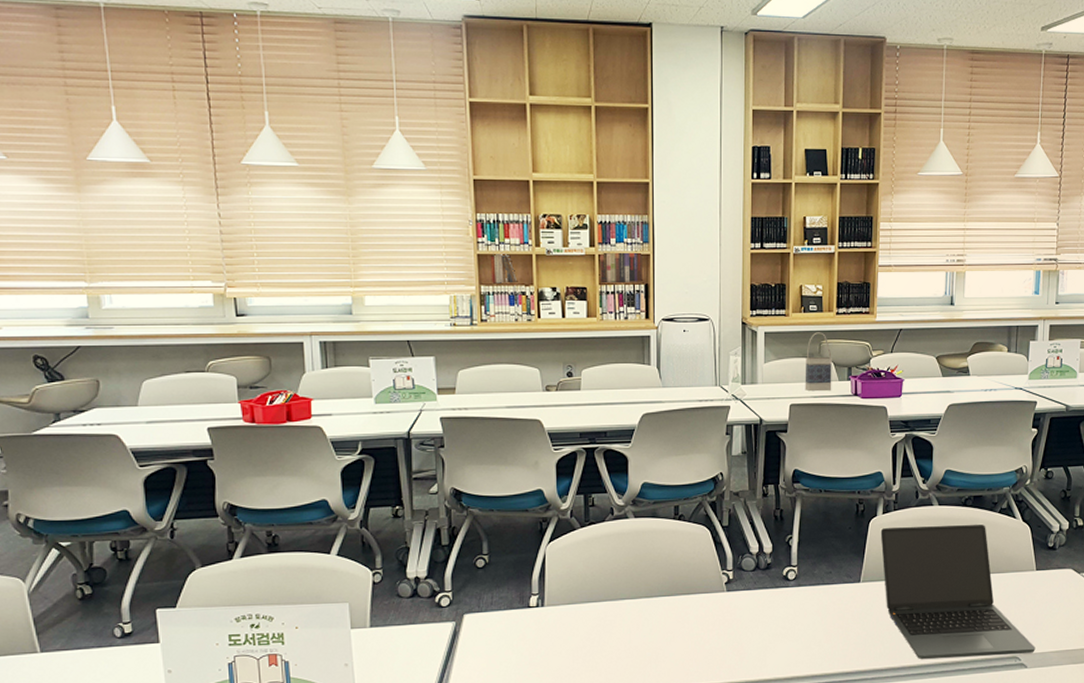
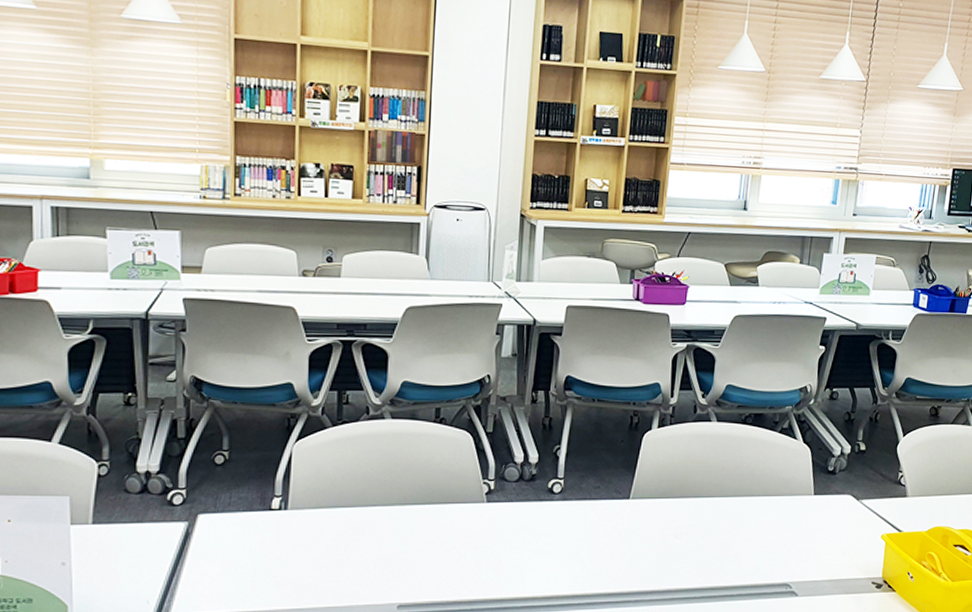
books: present [490,251,517,284] -> none [248,120,277,156]
bag: present [805,332,832,392] -> none [583,230,615,294]
books: none [839,189,871,211] -> present [632,79,668,103]
laptop: present [880,525,1036,659] -> none [654,443,808,582]

